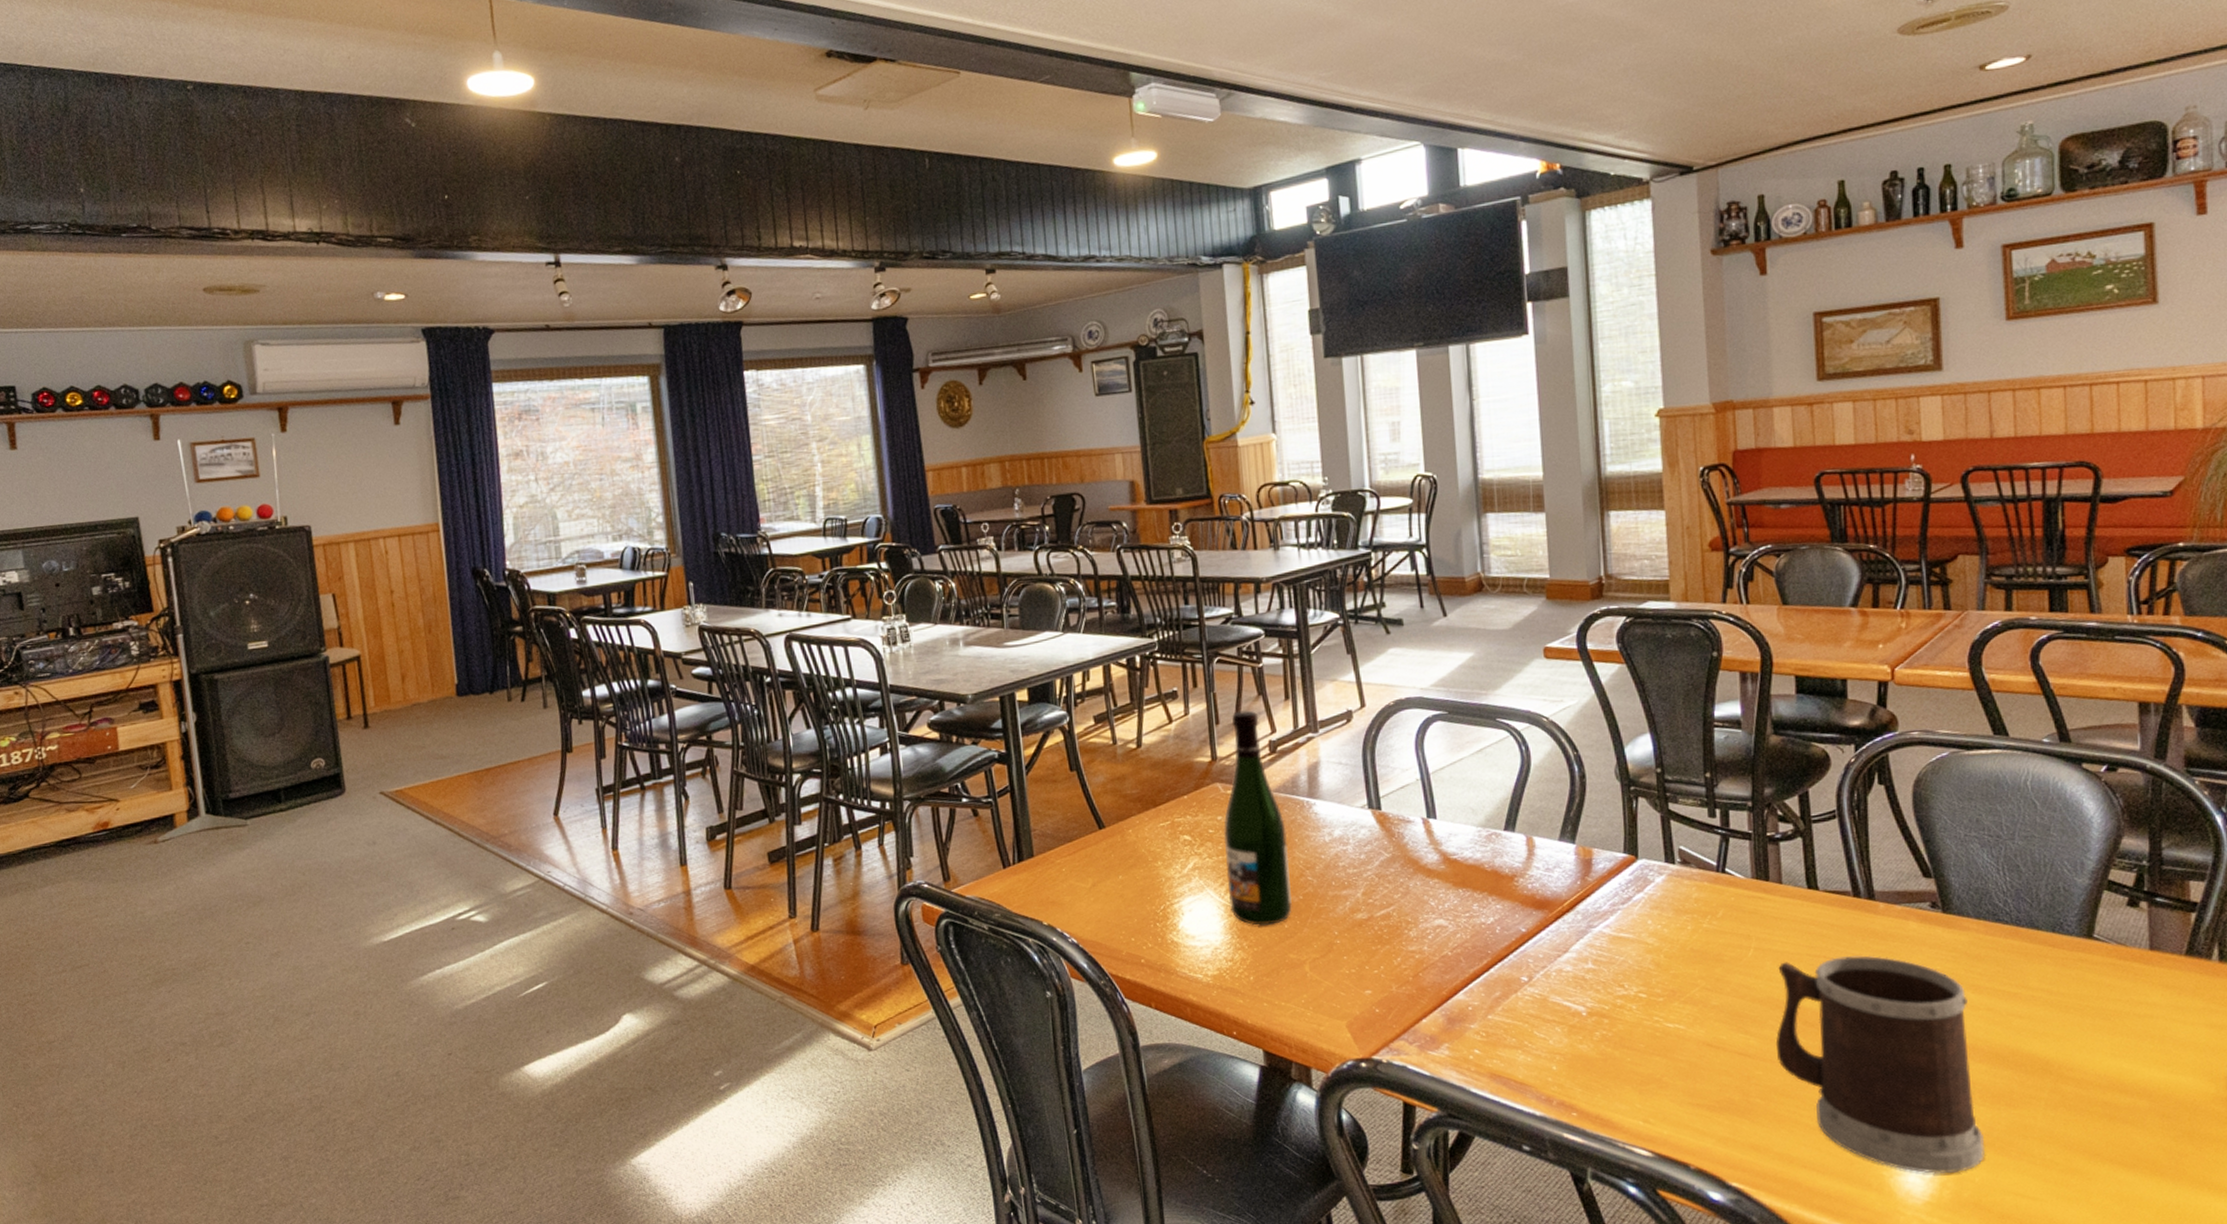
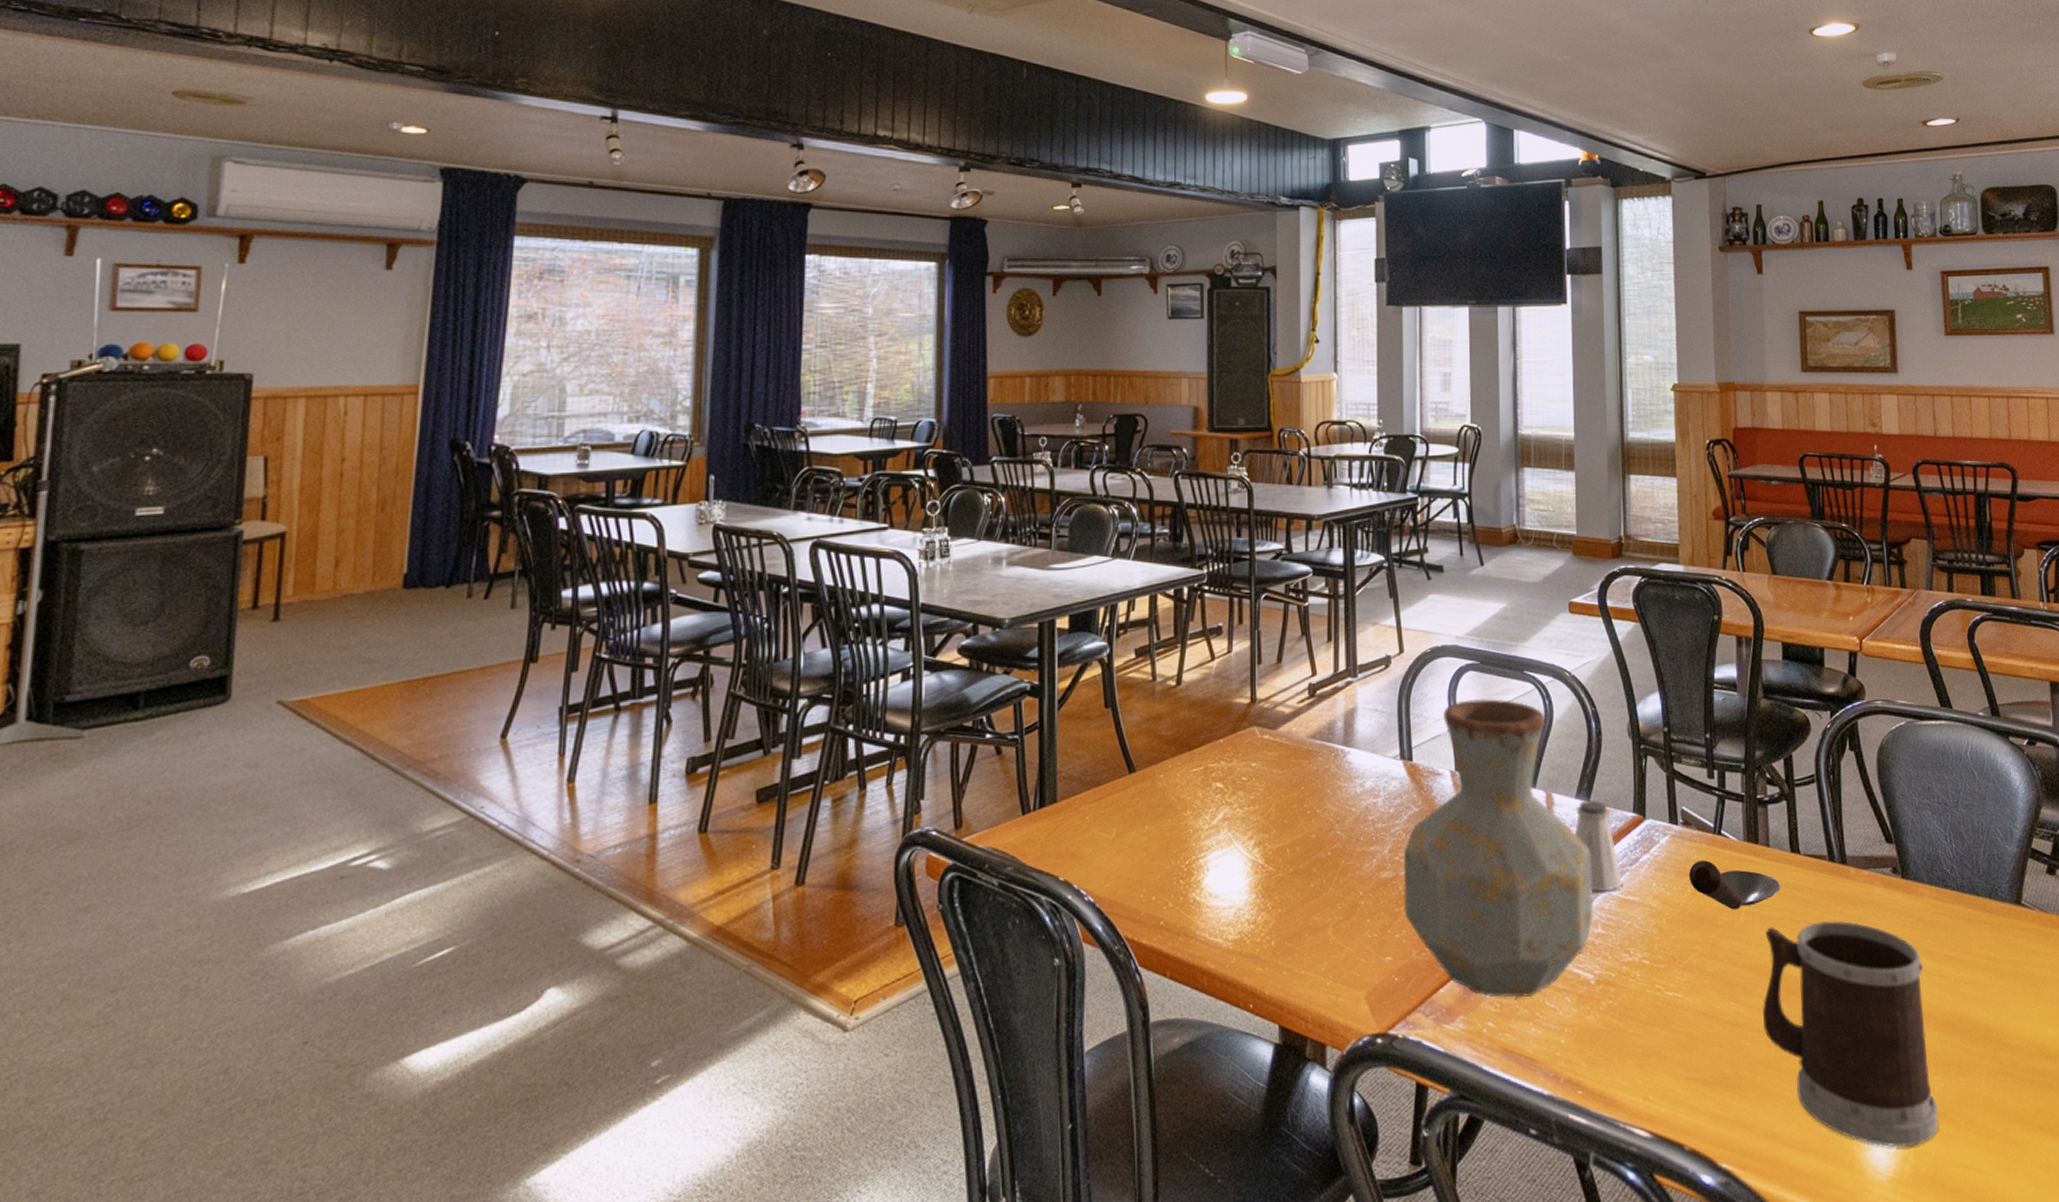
beer bottle: present [1223,710,1292,926] -> none [1256,650,1320,884]
vase: none [1377,747,1584,1028] -> present [1403,699,1594,998]
saltshaker: none [1560,842,1615,929] -> present [1575,800,1623,891]
spoon: none [1688,898,1796,946] -> present [1688,860,1780,910]

